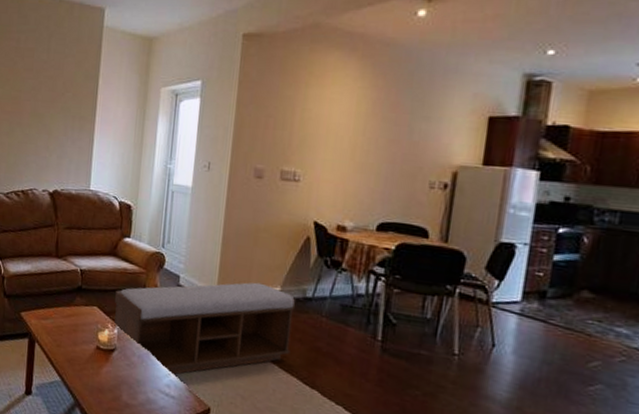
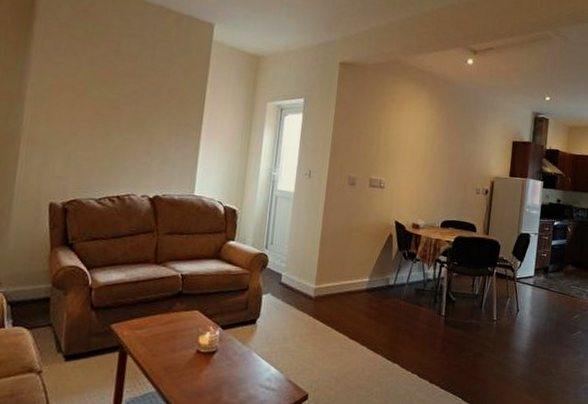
bench: present [114,282,296,375] -> none [216,275,382,369]

